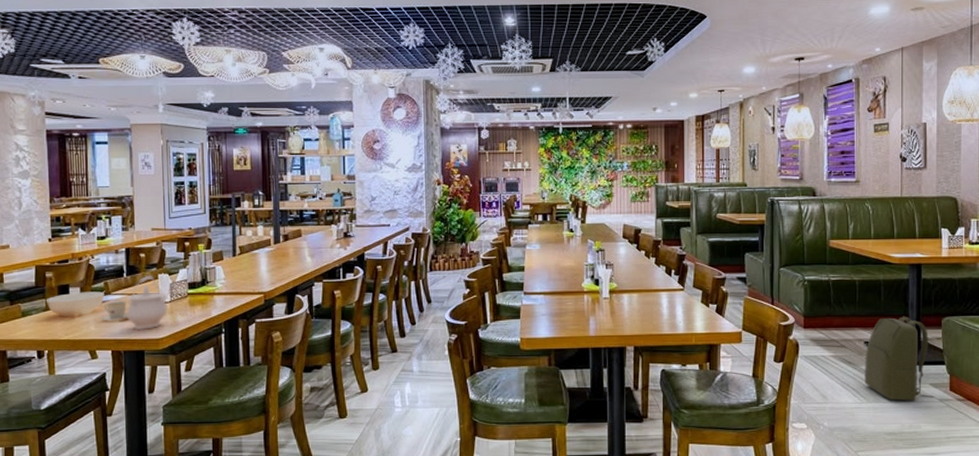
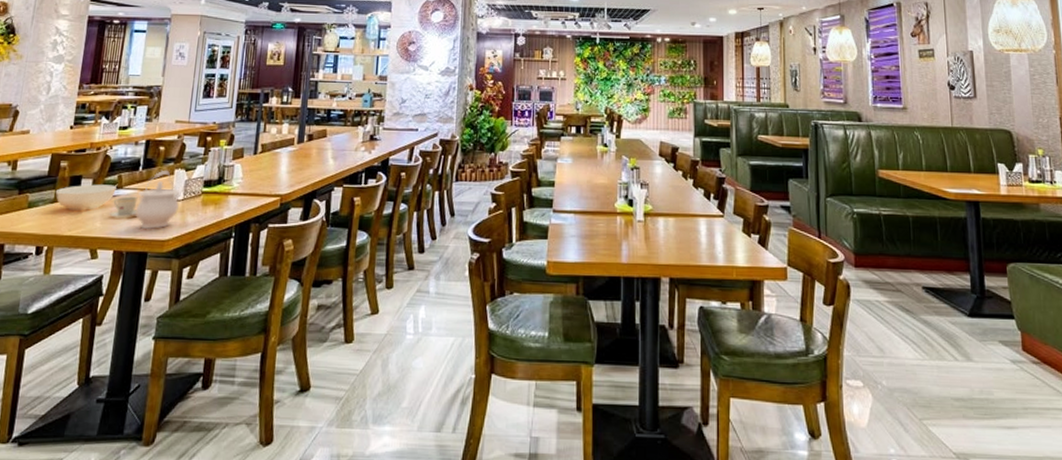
backpack: present [865,316,934,401] -> none [924,259,1005,360]

